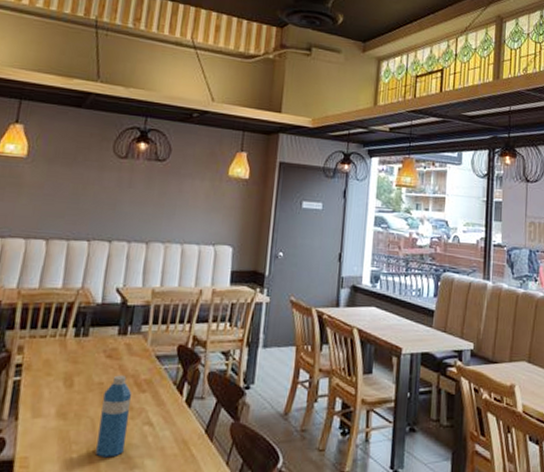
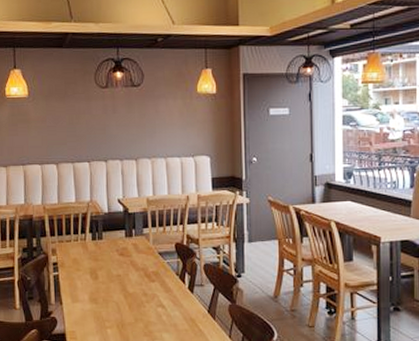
water bottle: present [96,375,132,458] -> none [122,269,145,332]

